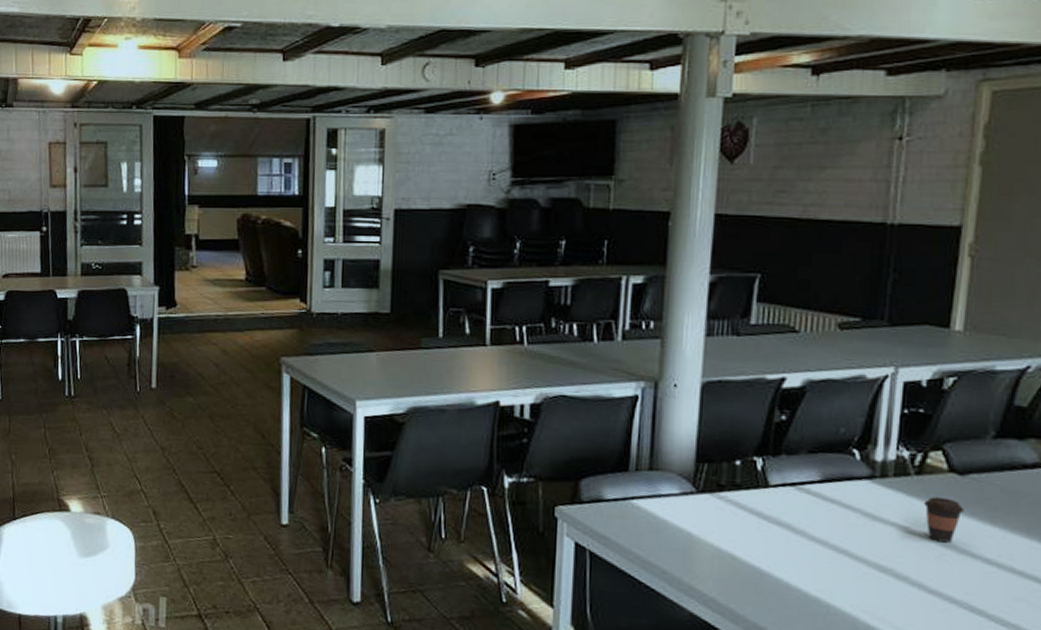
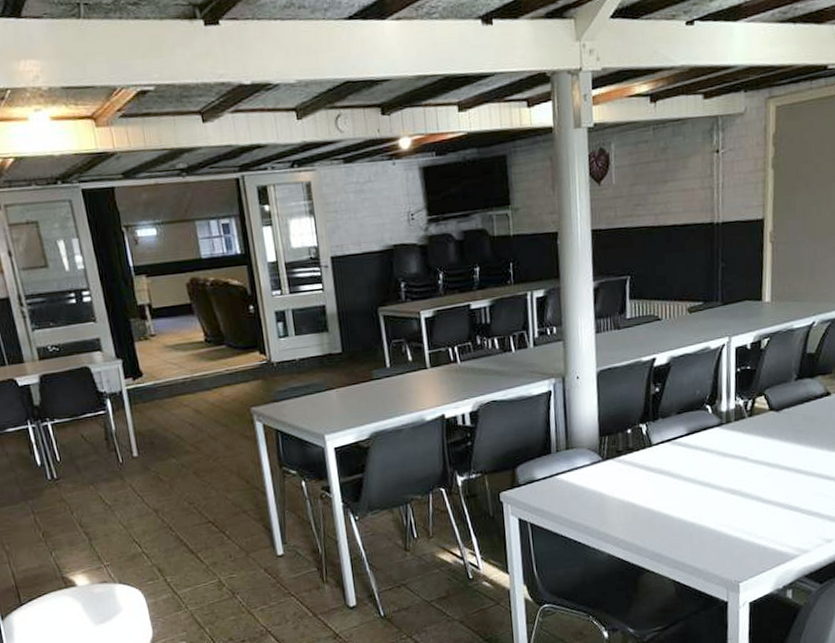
coffee cup: present [923,497,964,543] -> none [755,430,781,464]

